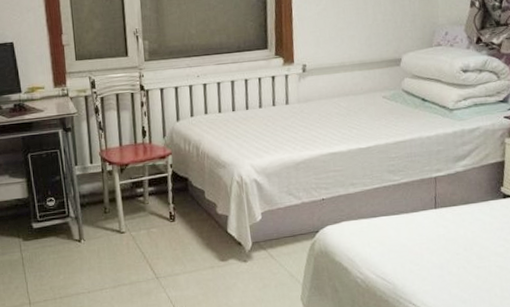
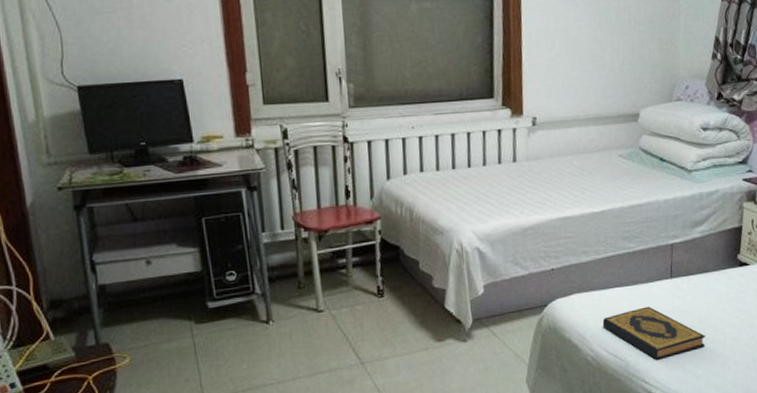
hardback book: none [370,234,471,284] -> present [602,306,705,360]

